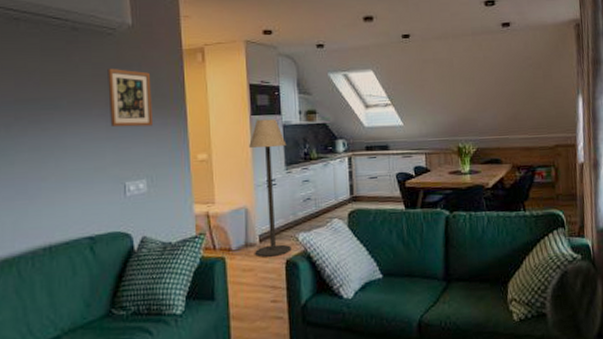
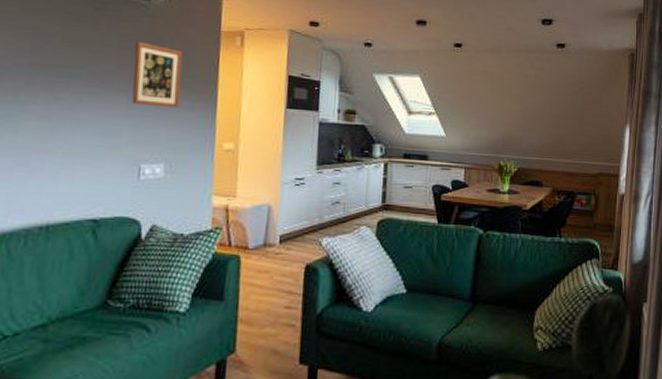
floor lamp: present [249,119,292,257] -> none [273,113,321,259]

